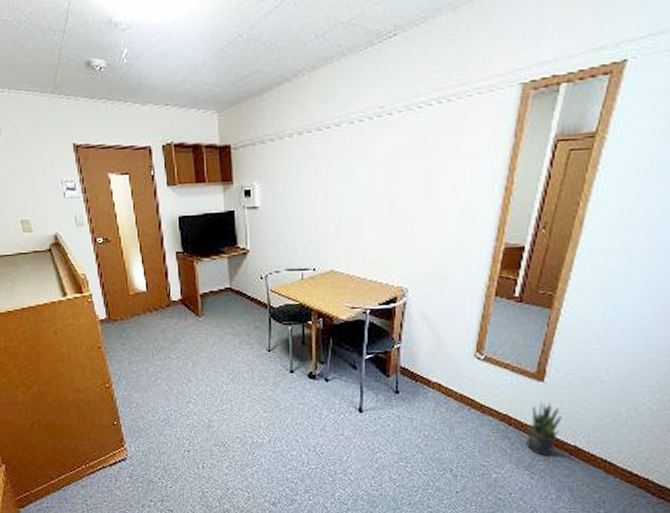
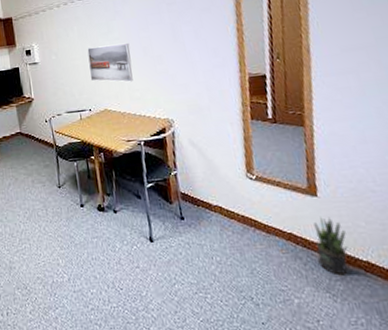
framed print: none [319,192,372,241] -> present [87,42,133,82]

